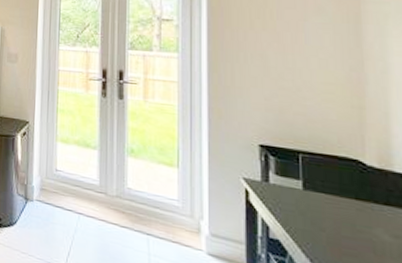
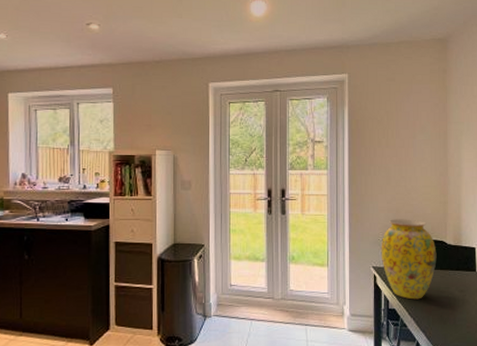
vase: none [255,120,349,235] -> present [381,219,437,300]

